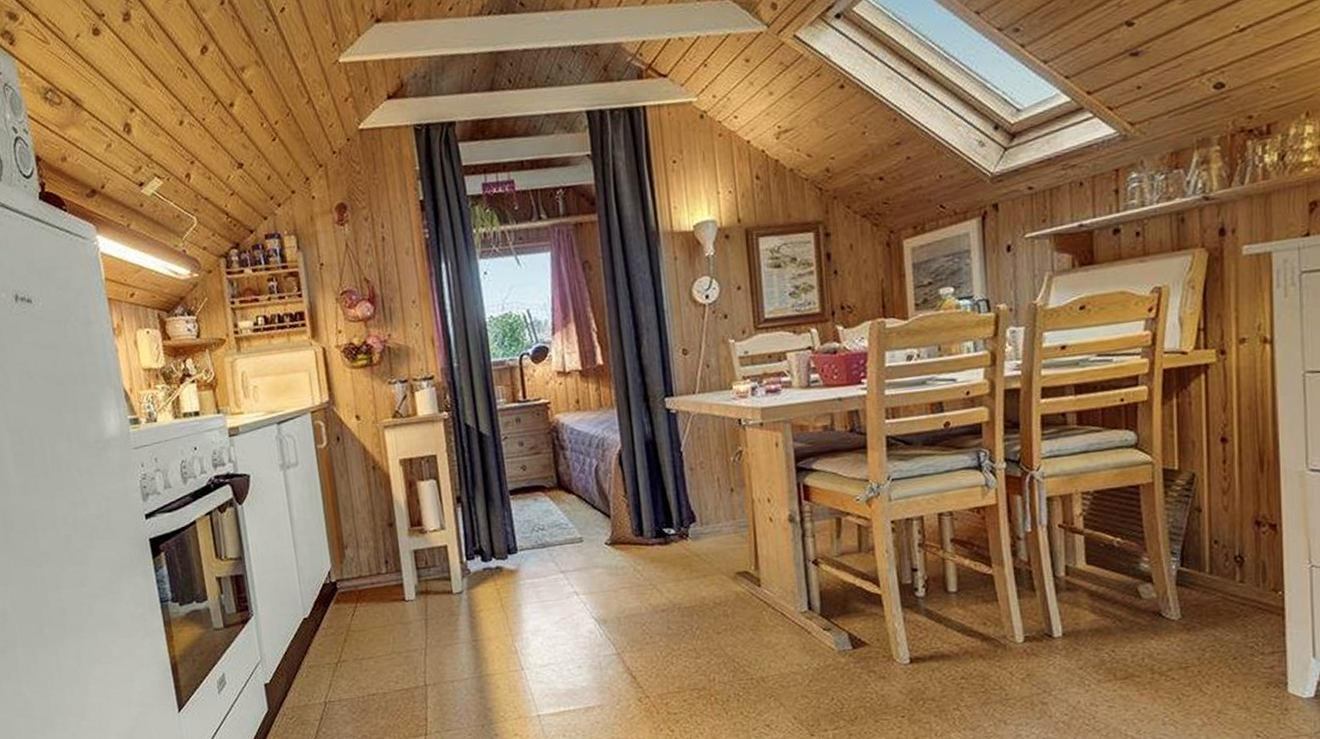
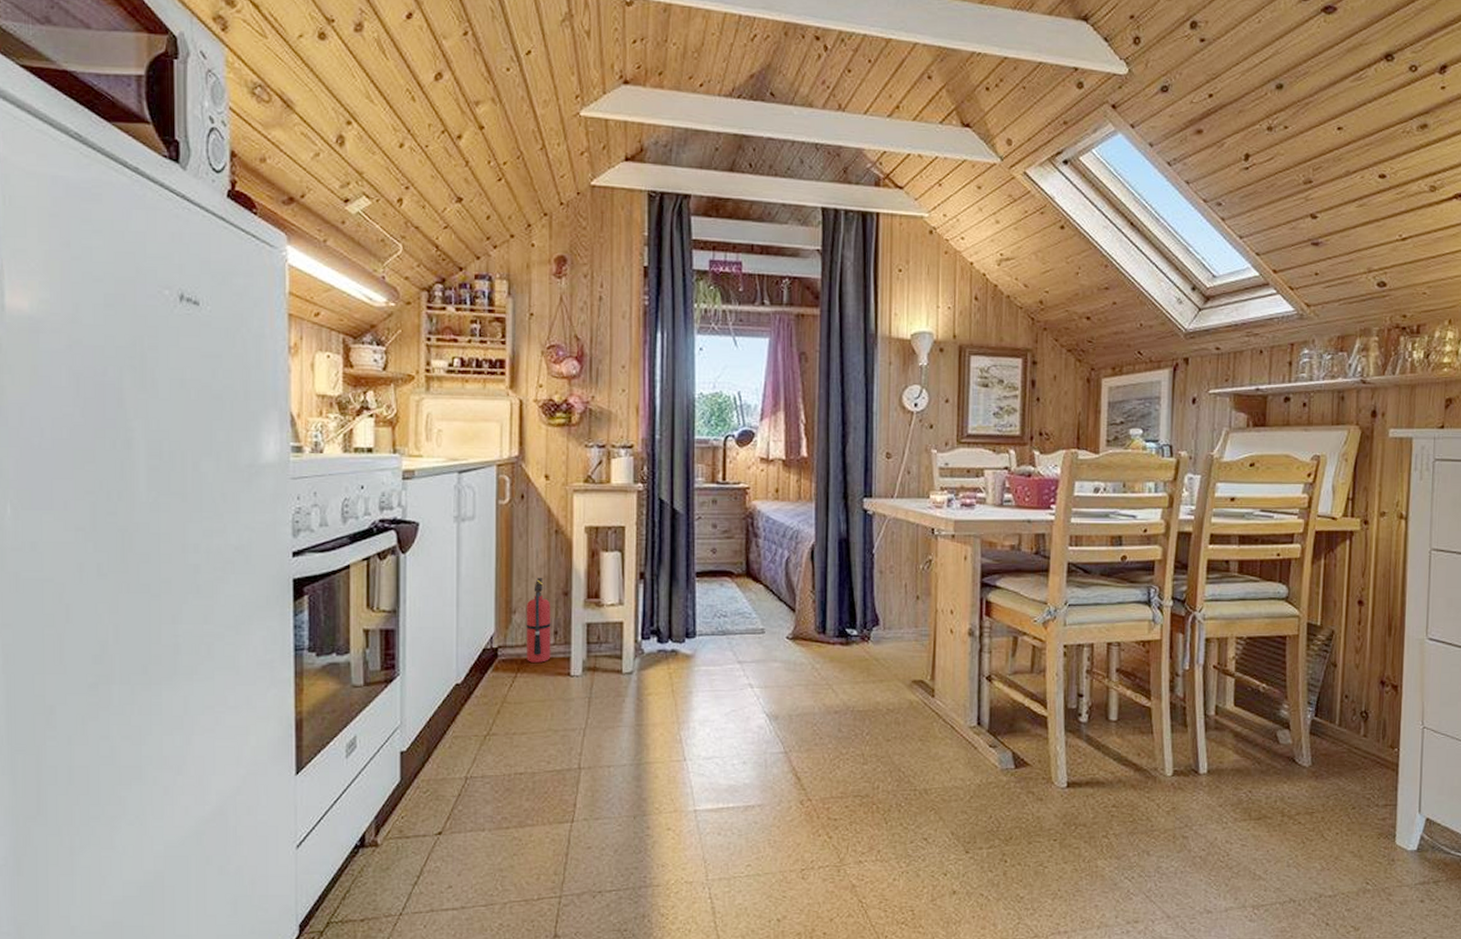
fire extinguisher: none [356,513,385,592] -> present [526,578,551,663]

